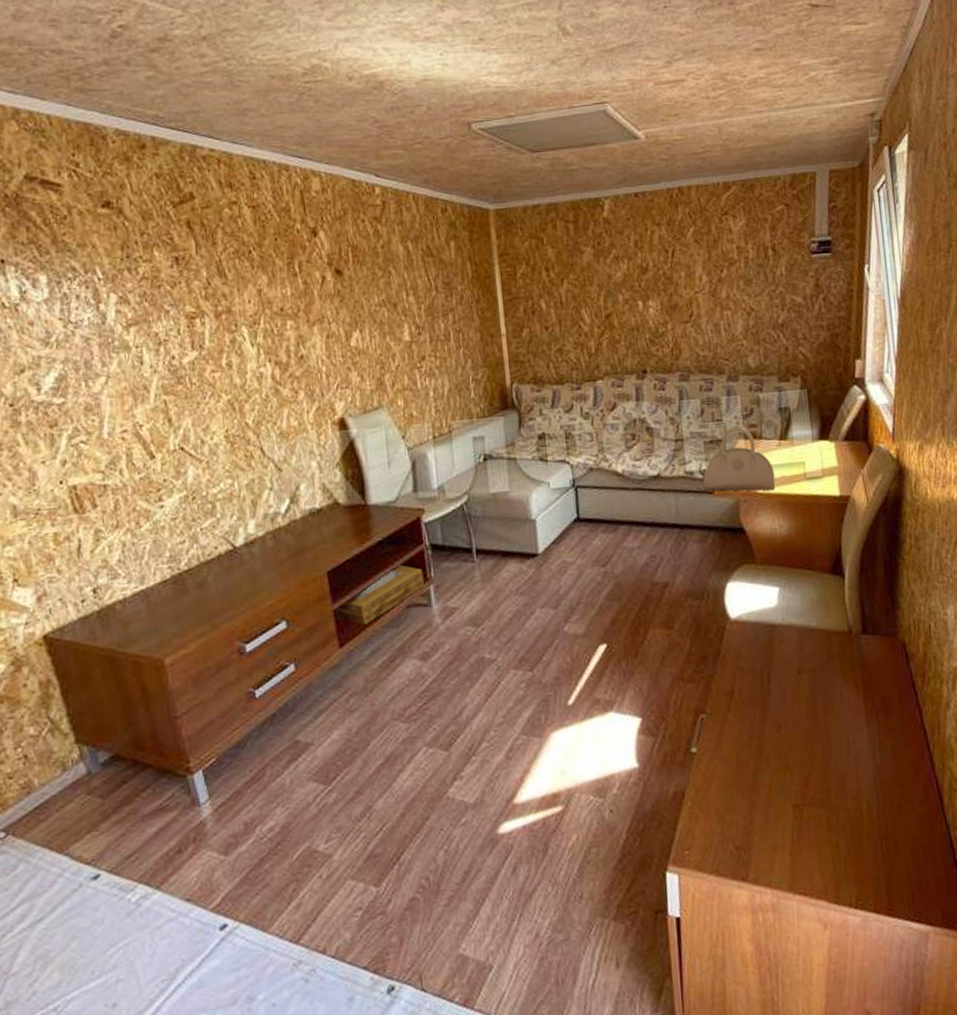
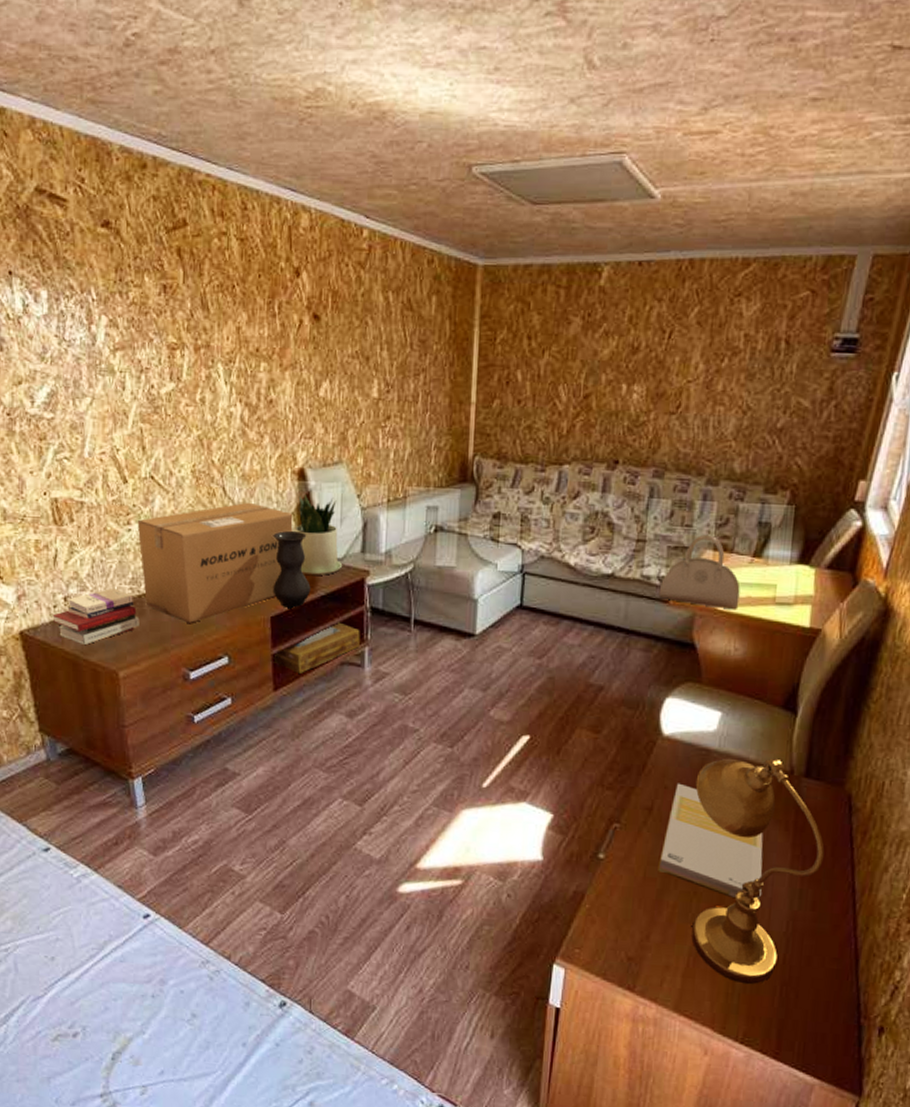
books: none [81,569,183,637] -> present [52,587,140,645]
box: none [169,458,340,594] -> present [137,502,293,624]
vase: none [319,480,366,560] -> present [272,530,311,608]
planter: none [341,442,396,523] -> present [294,494,343,576]
book: none [748,662,846,765] -> present [658,783,764,901]
desk lamp: none [767,619,894,847] -> present [691,757,825,985]

